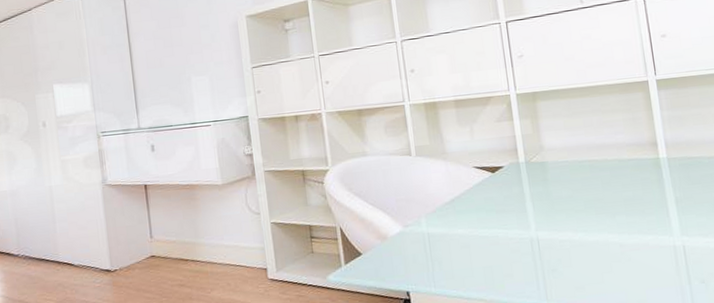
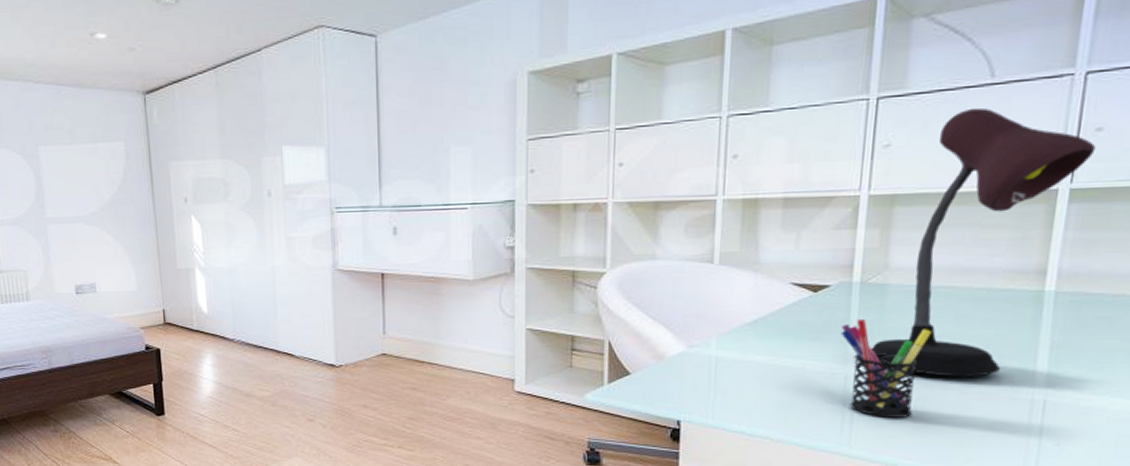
pen holder: none [519,191,589,273] -> present [840,318,932,418]
desk lamp: none [545,25,665,233] -> present [871,107,1096,377]

